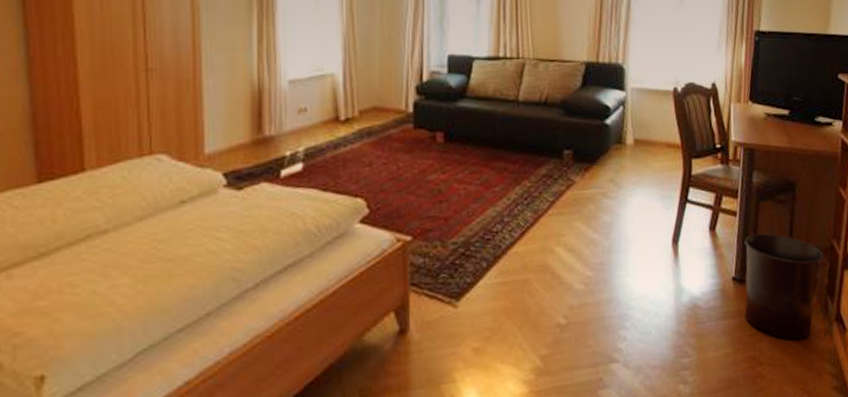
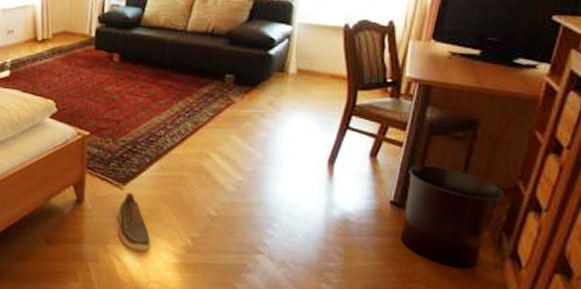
shoe: none [452,310,495,386] -> present [117,193,151,251]

